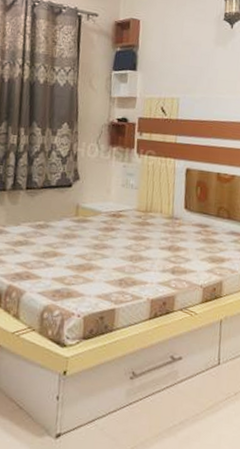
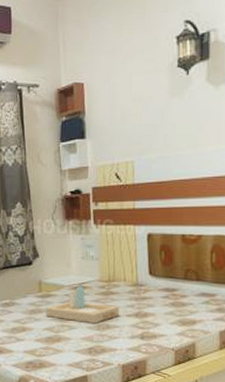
serving tray: none [79,211,154,255] -> present [45,284,120,324]

